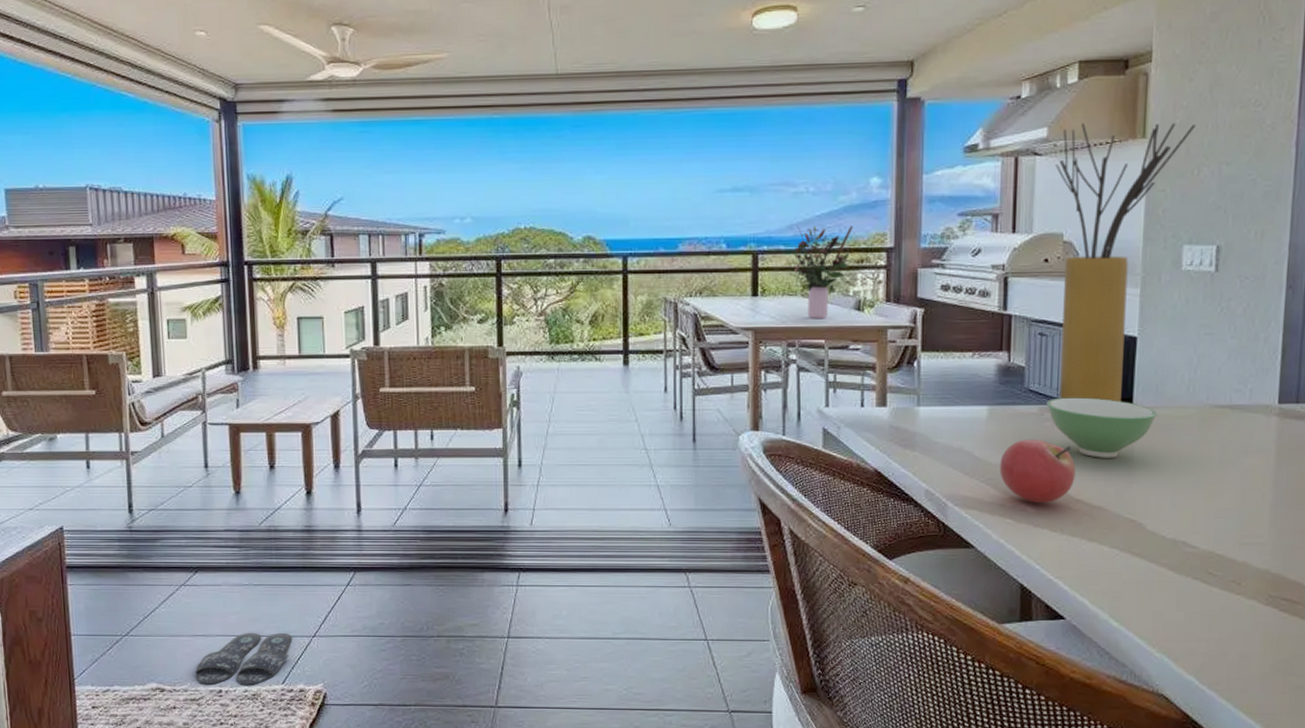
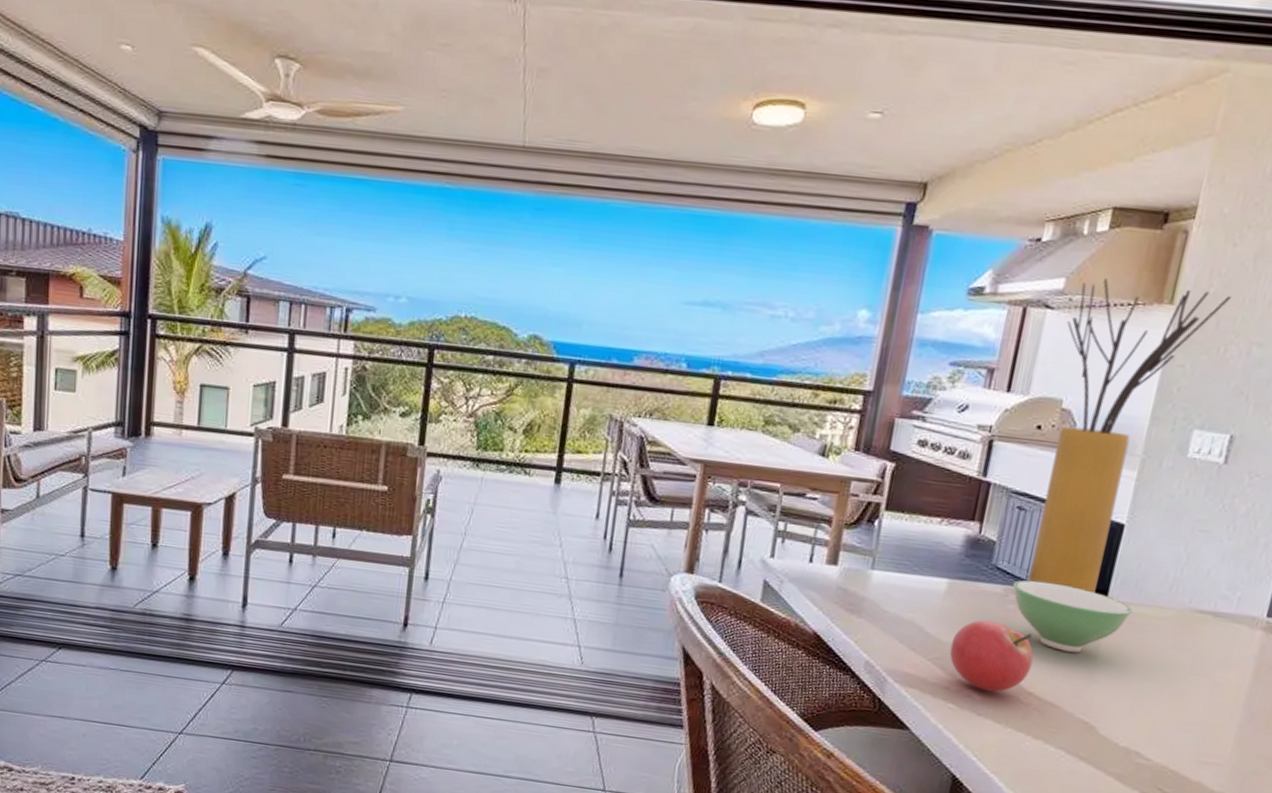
slippers: present [195,632,291,686] -> none [48,720,156,778]
bouquet: present [790,225,853,319] -> none [757,353,831,461]

